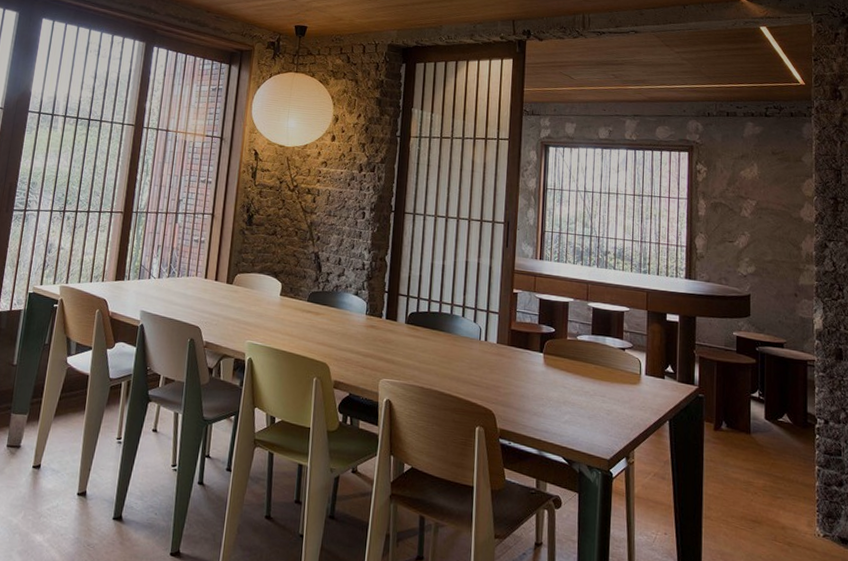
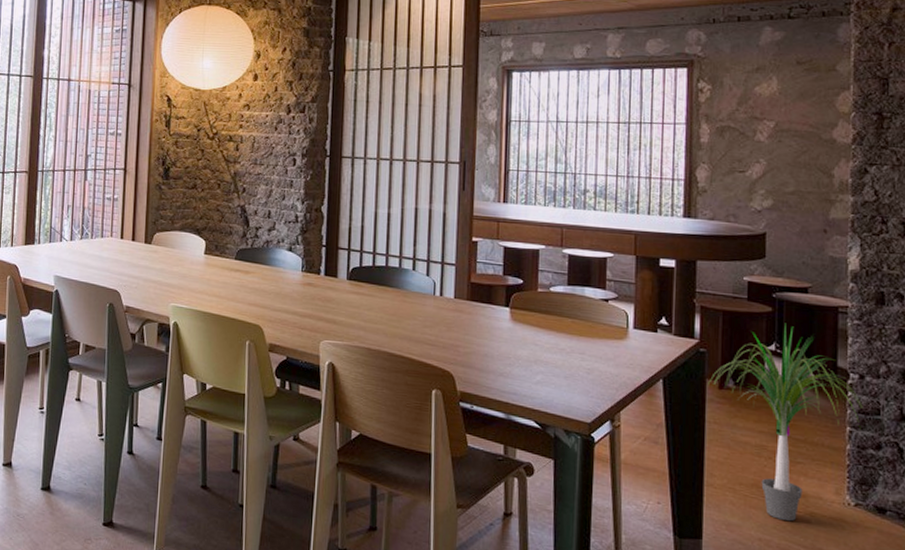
potted plant: none [706,373,828,551] -> present [708,323,863,522]

